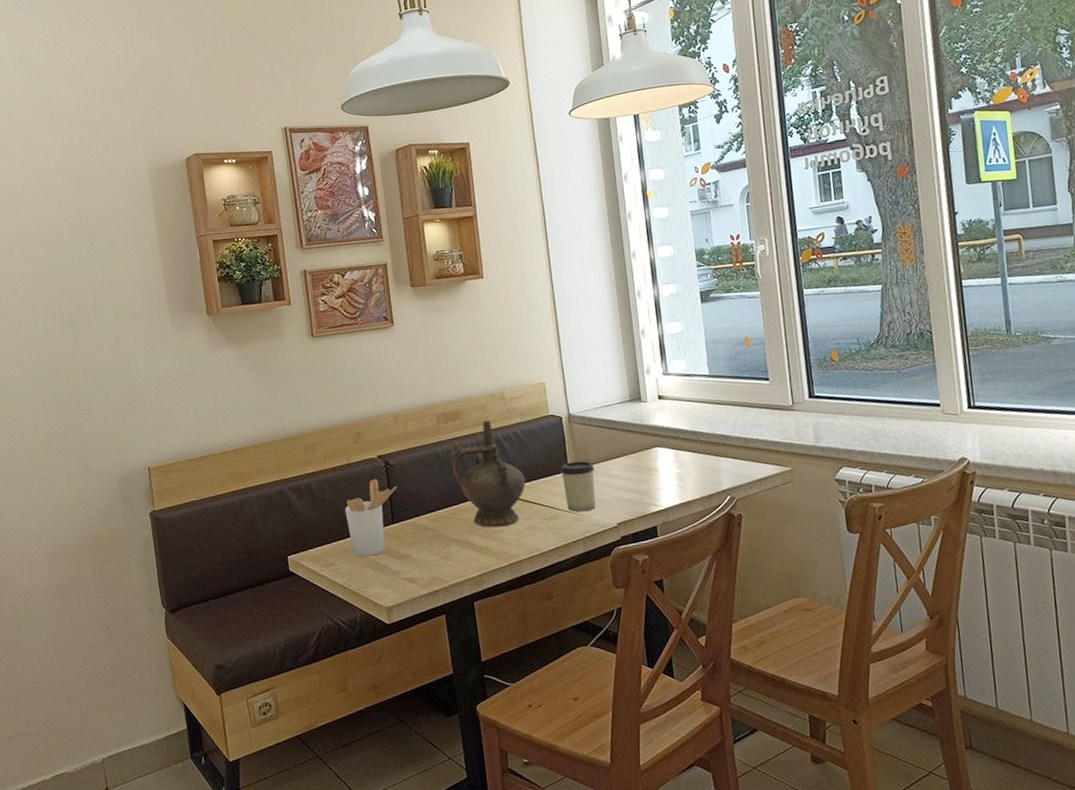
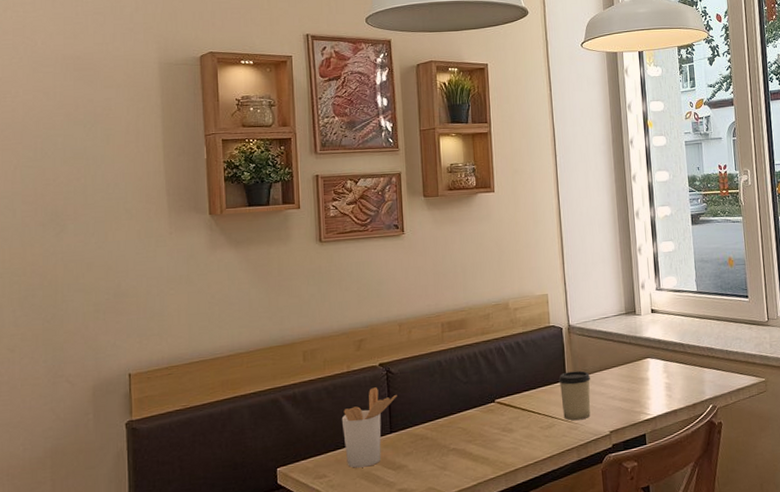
ceremonial vessel: present [450,420,526,528] -> none [453,329,525,437]

